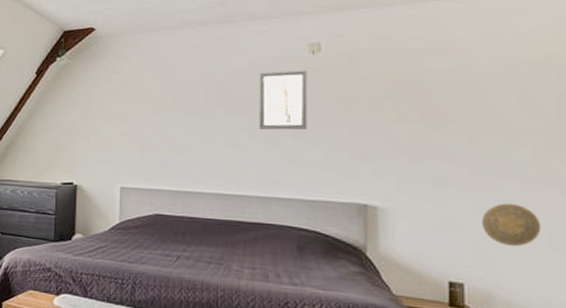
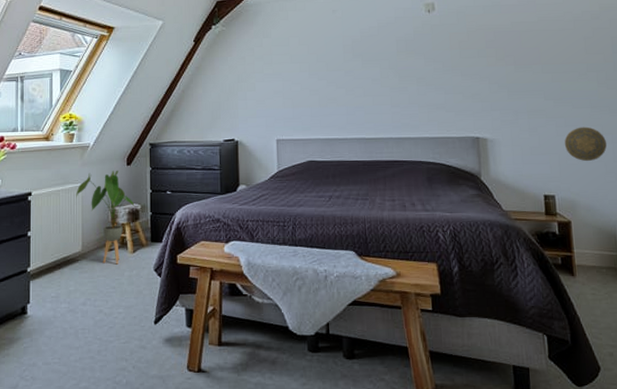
wall art: present [258,70,307,130] -> none [387,27,428,80]

